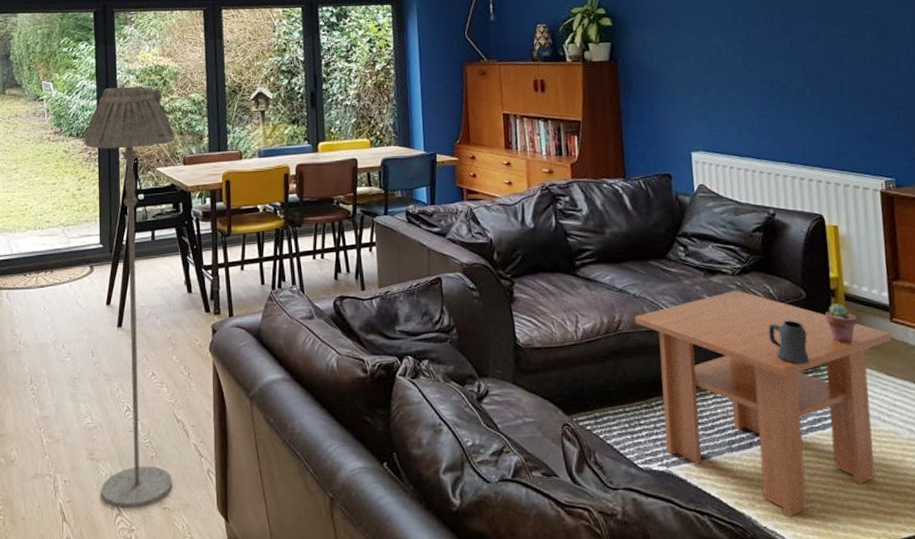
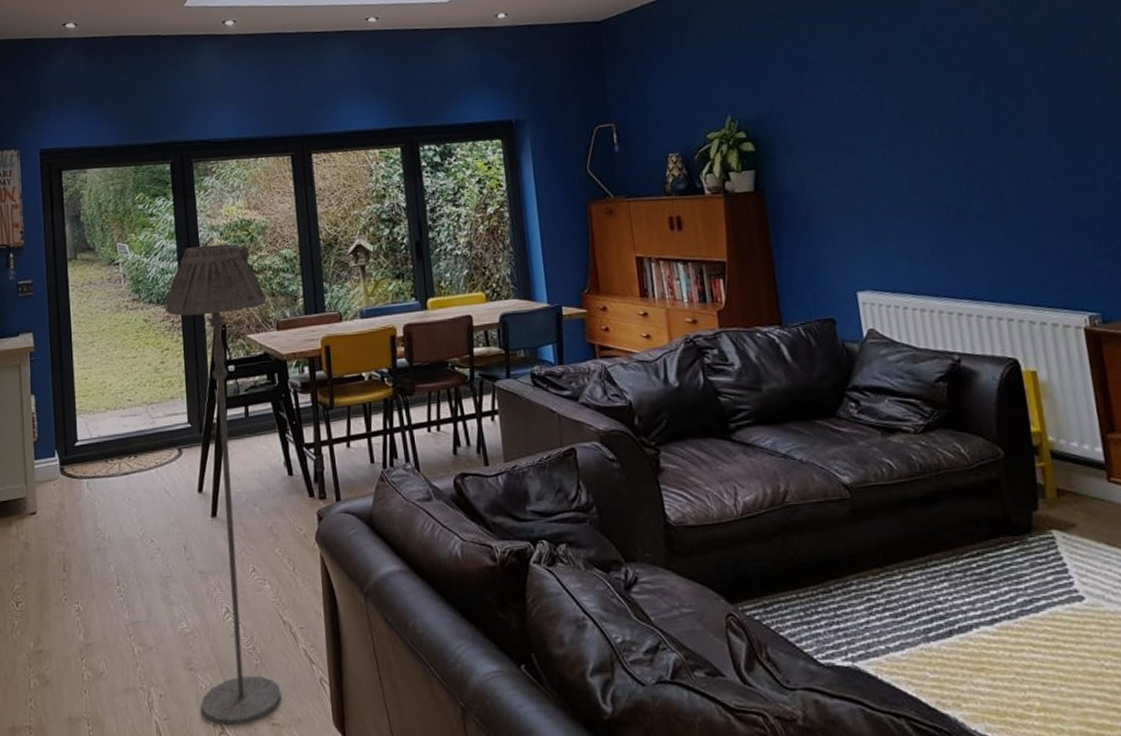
coffee table: present [635,290,891,517] -> none [803,450,1111,718]
mug: present [768,320,809,365] -> none [962,484,1014,536]
potted succulent: present [825,303,857,344] -> none [1029,462,1068,510]

